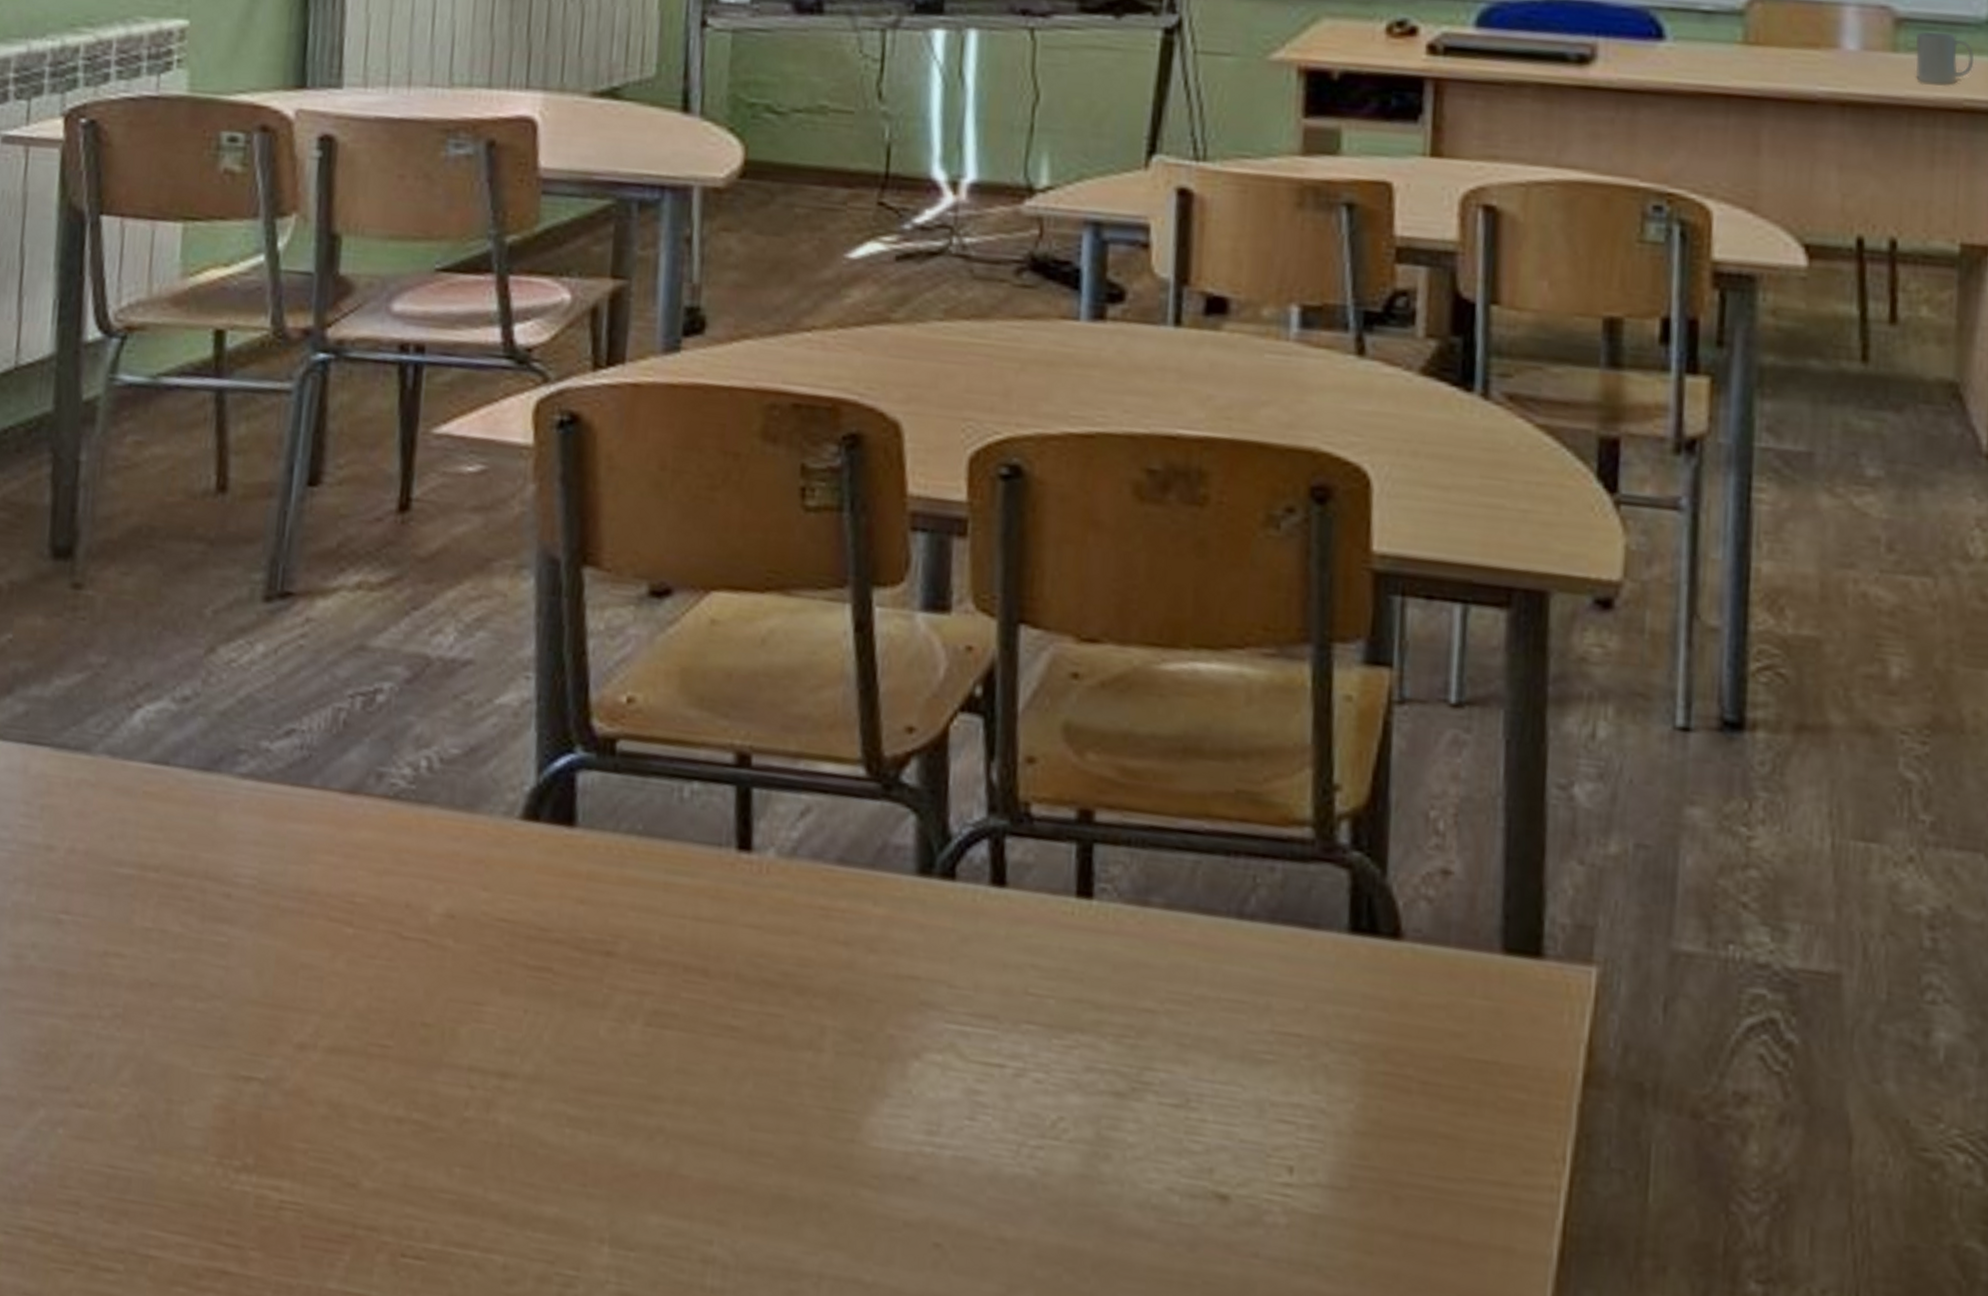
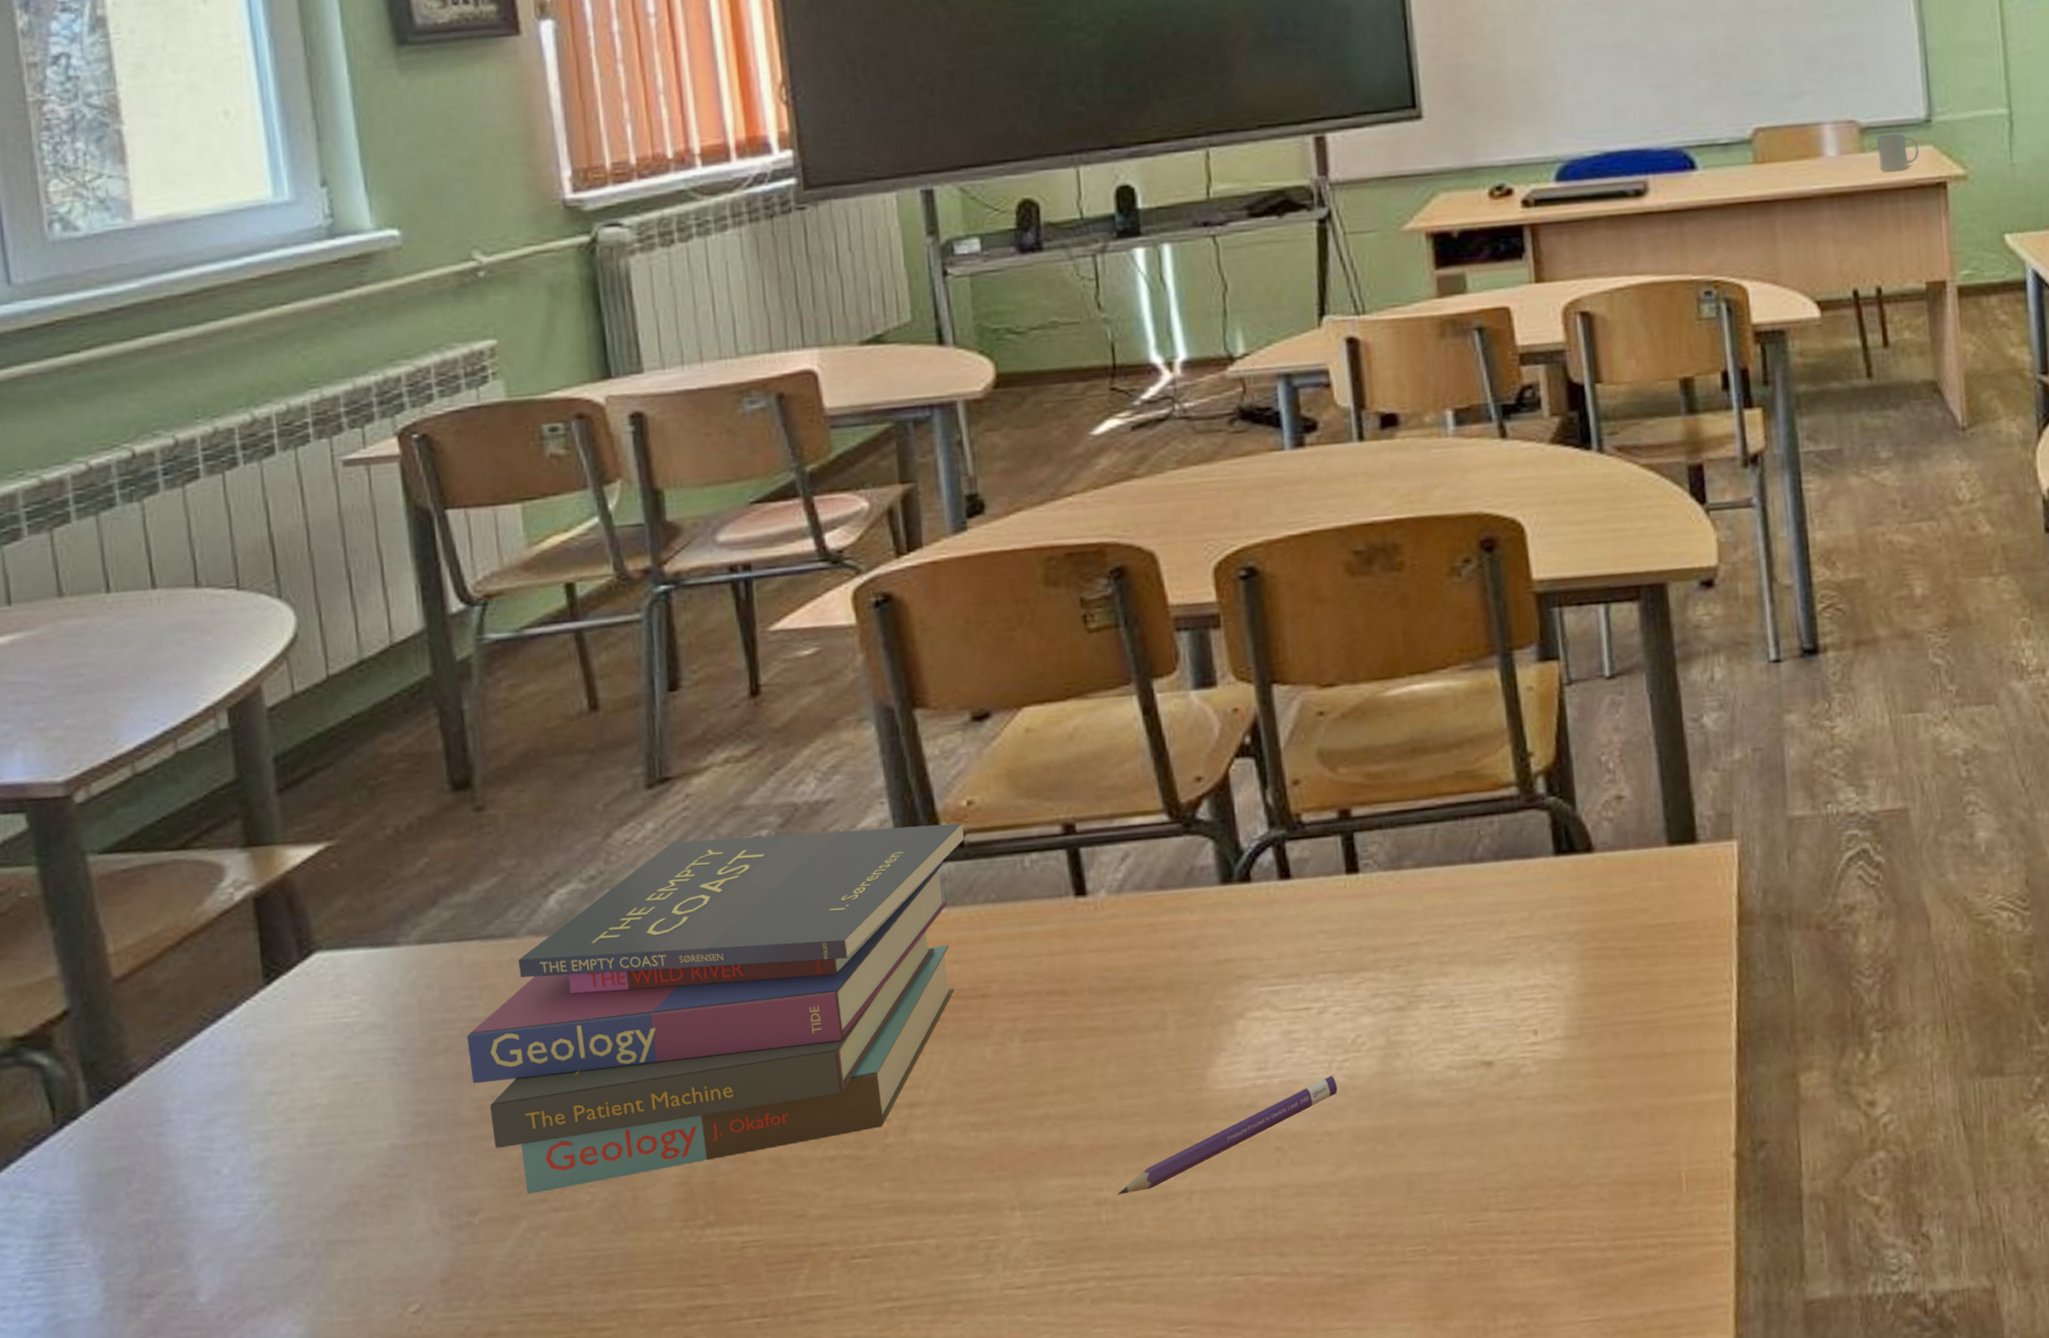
books: none [14,674,618,1095] -> present [466,823,964,1194]
pencil: none [729,1163,1024,1259] -> present [1116,1076,1338,1195]

